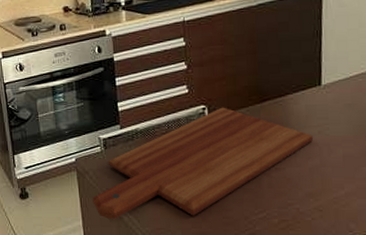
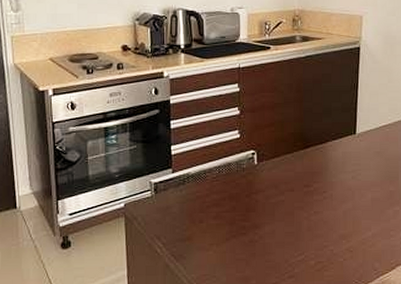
cutting board: present [92,107,314,220] -> none [139,152,348,268]

